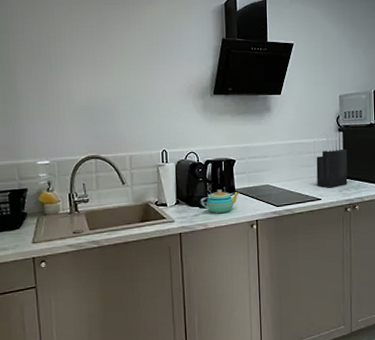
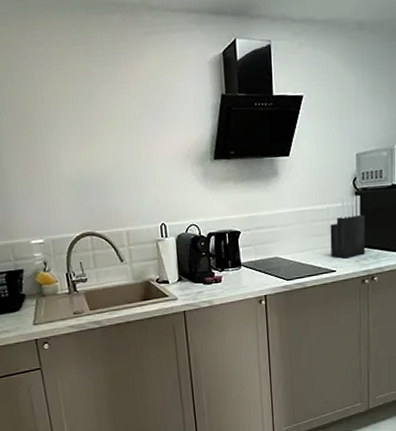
teapot: present [201,189,240,213] -> none [204,264,247,289]

